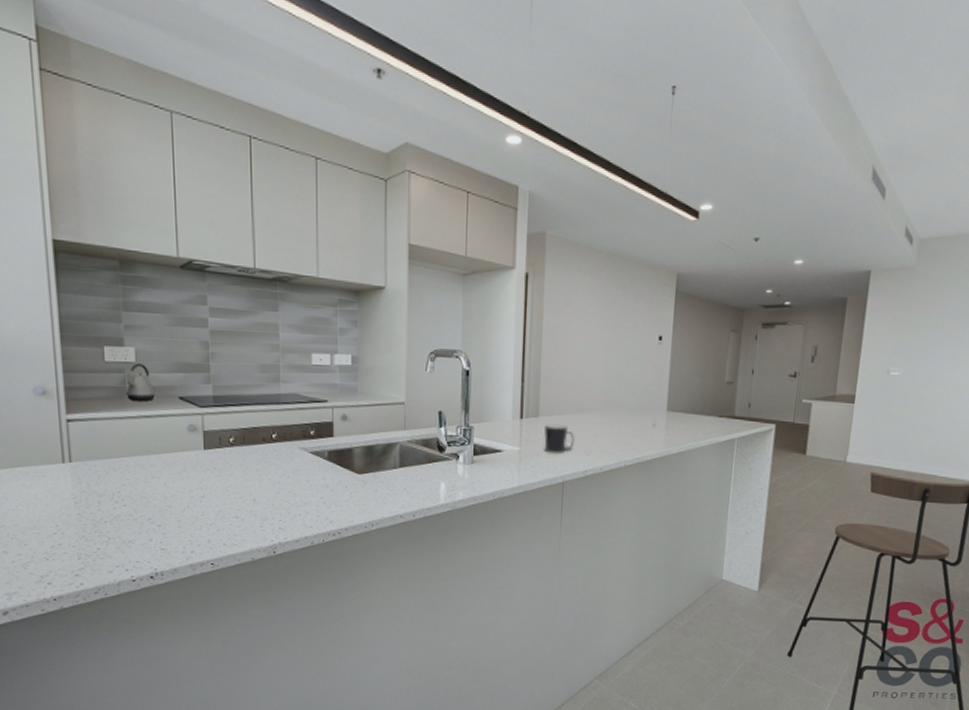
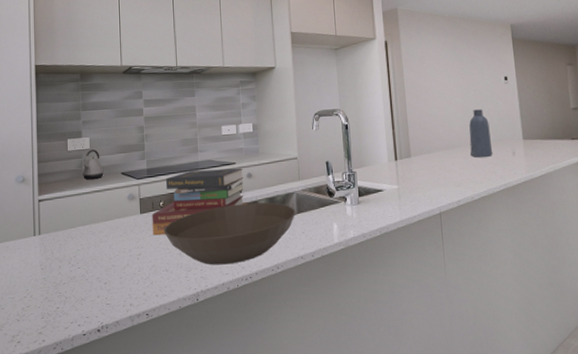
books: none [219,404,339,476] -> present [152,168,247,235]
bowl: none [234,449,398,517] -> present [164,202,296,265]
mug: present [544,424,575,456] -> none [417,161,445,190]
vase: none [607,370,633,427] -> present [469,109,493,159]

